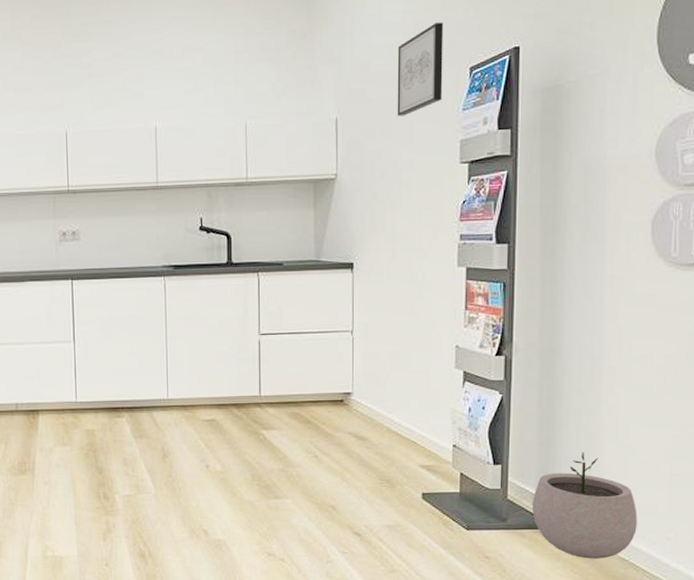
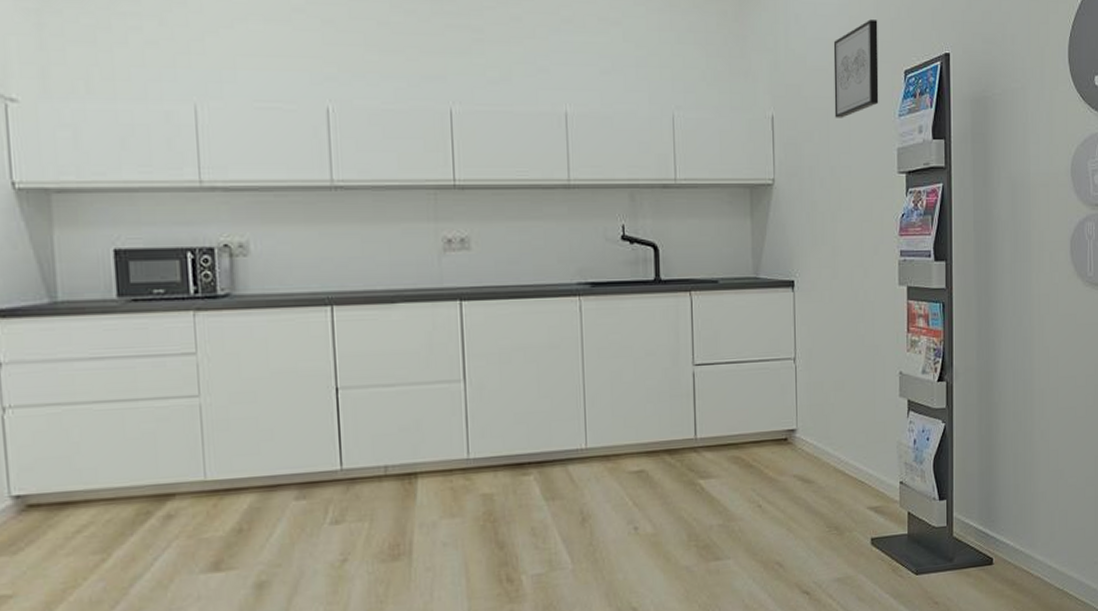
plant pot: present [532,452,638,559] -> none [977,479,1069,593]

